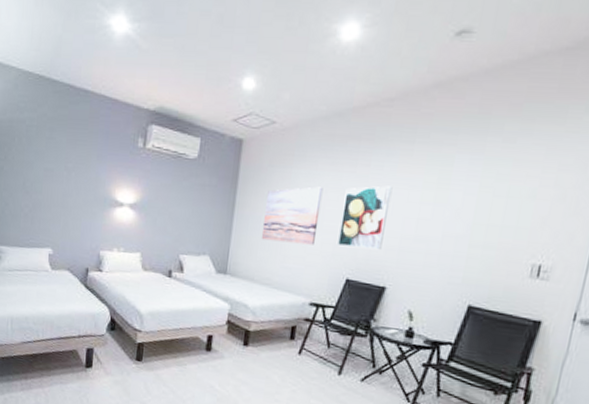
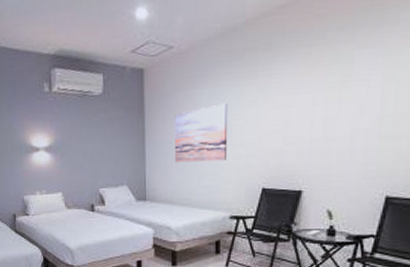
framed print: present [338,186,393,250] -> none [250,92,296,158]

